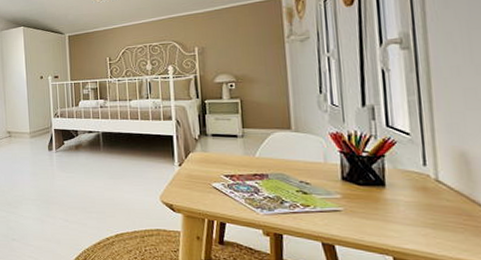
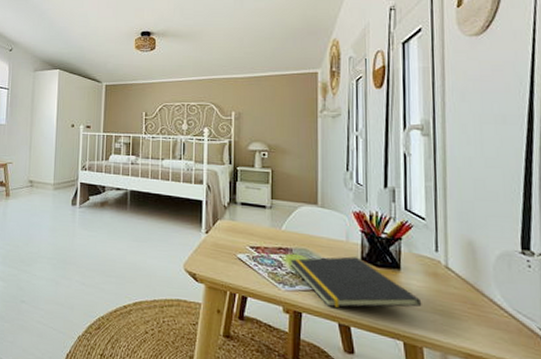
notepad: none [266,177,412,227] -> present [290,256,422,308]

